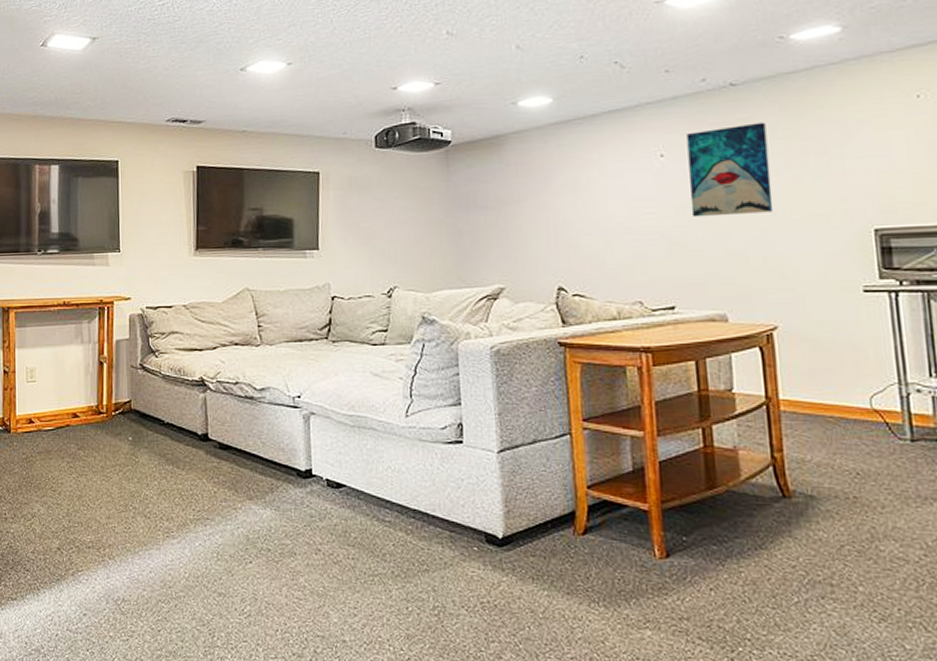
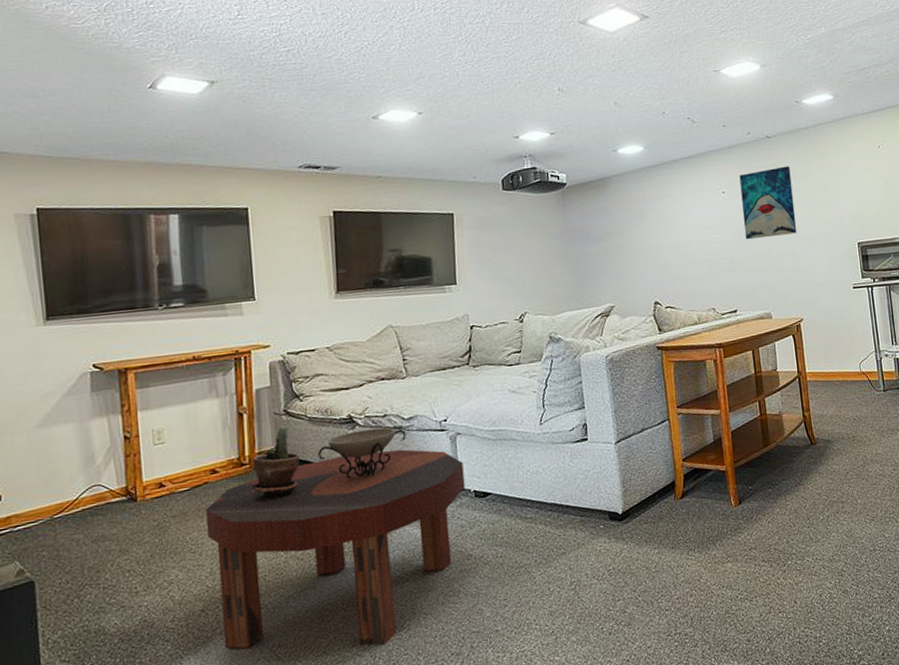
coffee table: none [66,419,317,626] -> present [206,449,465,649]
potted plant: none [106,379,152,450] -> present [251,425,300,495]
decorative bowl: none [169,395,257,446] -> present [318,427,406,479]

